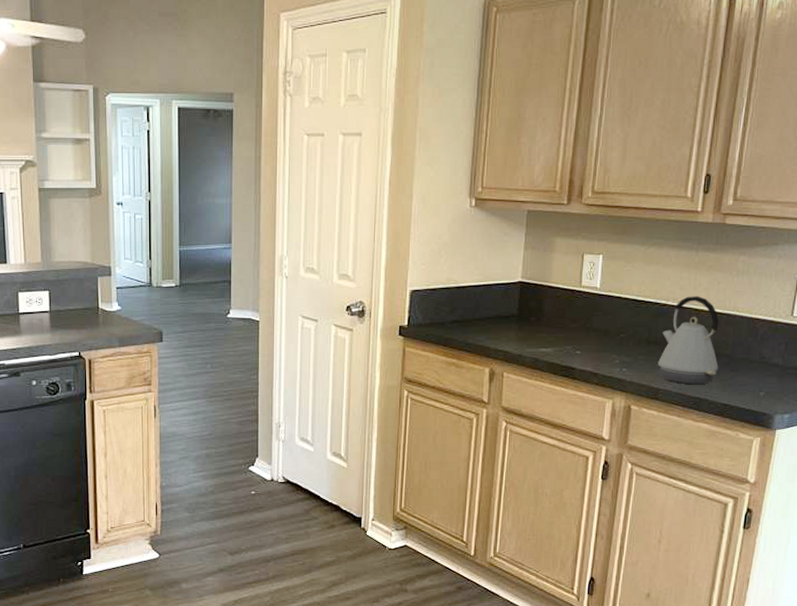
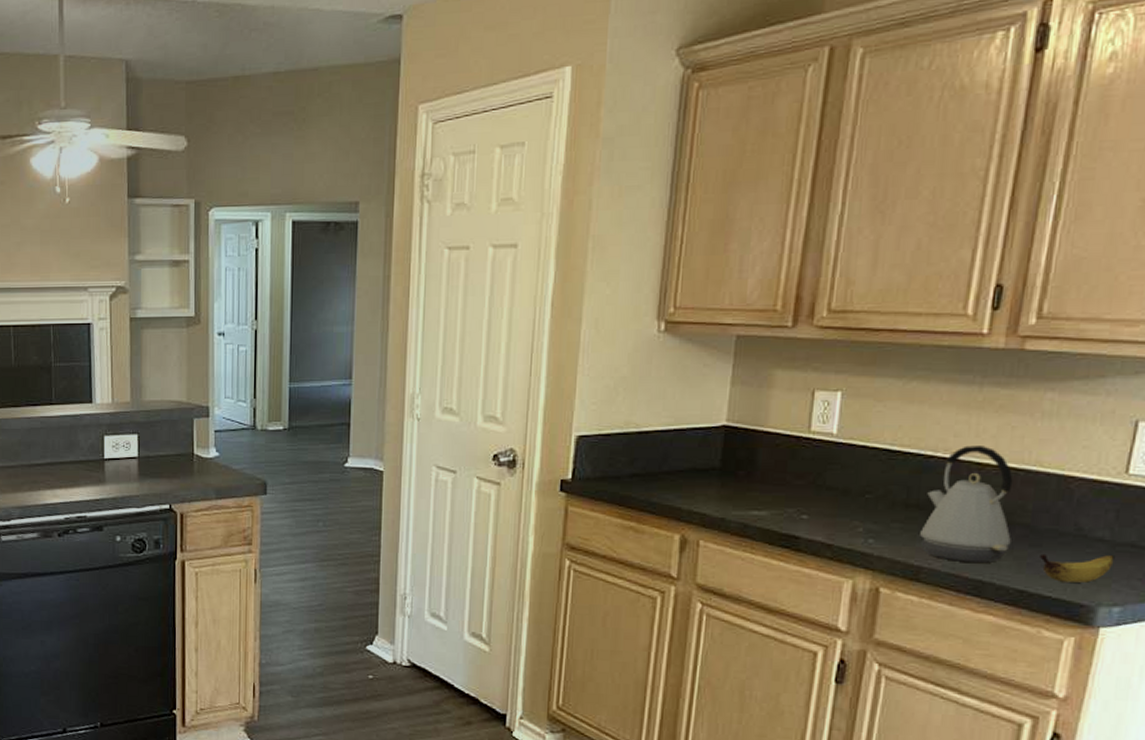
banana: none [737,376,785,397] -> present [1039,553,1115,583]

